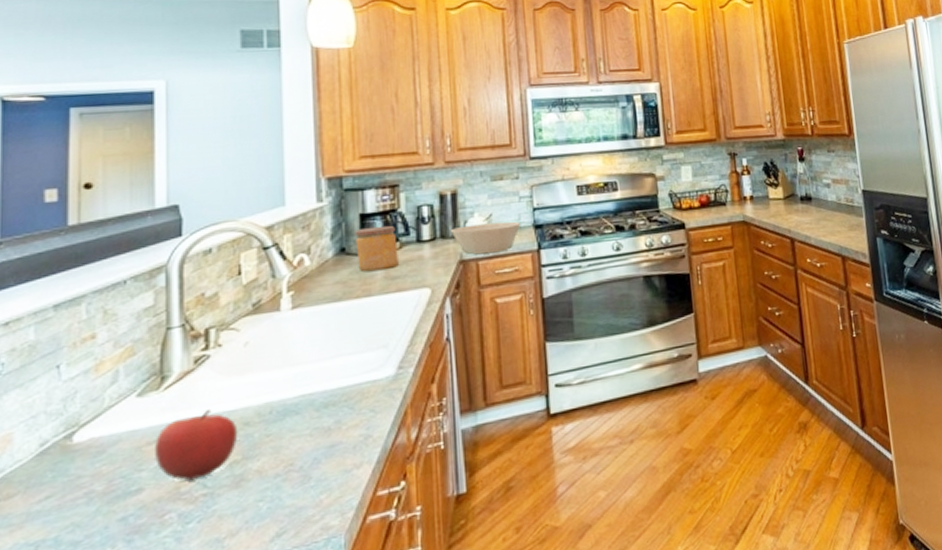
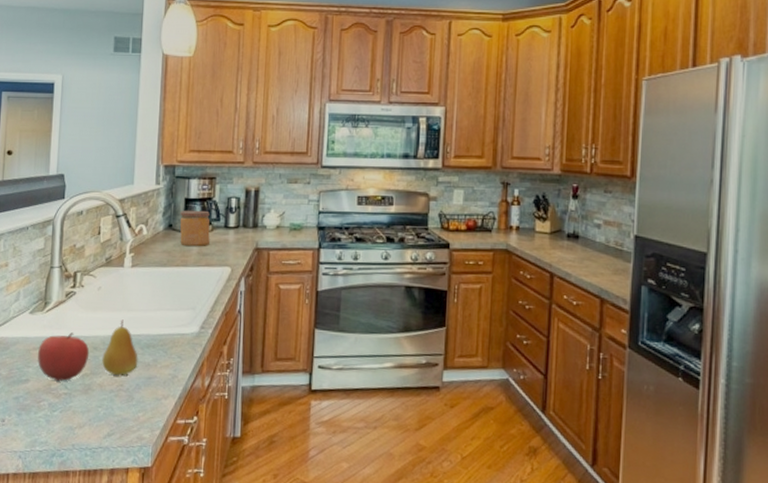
fruit: none [259,378,313,454] -> present [102,319,138,375]
bowl: present [450,221,520,256] -> none [250,219,306,246]

